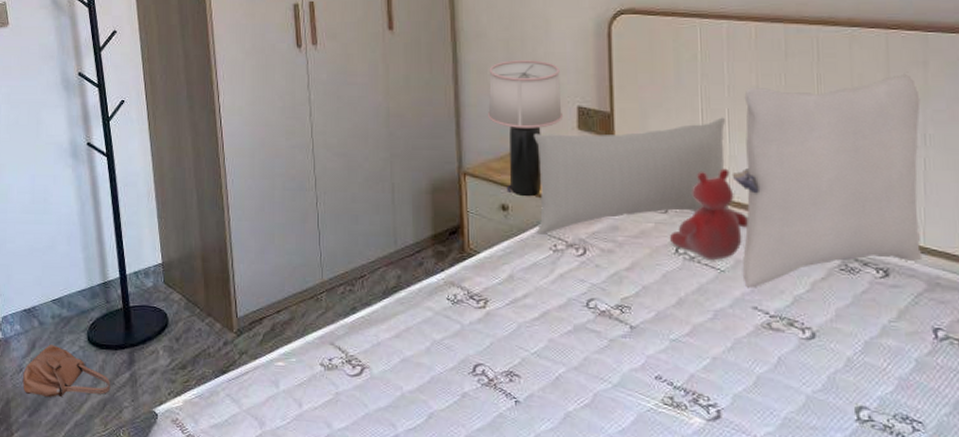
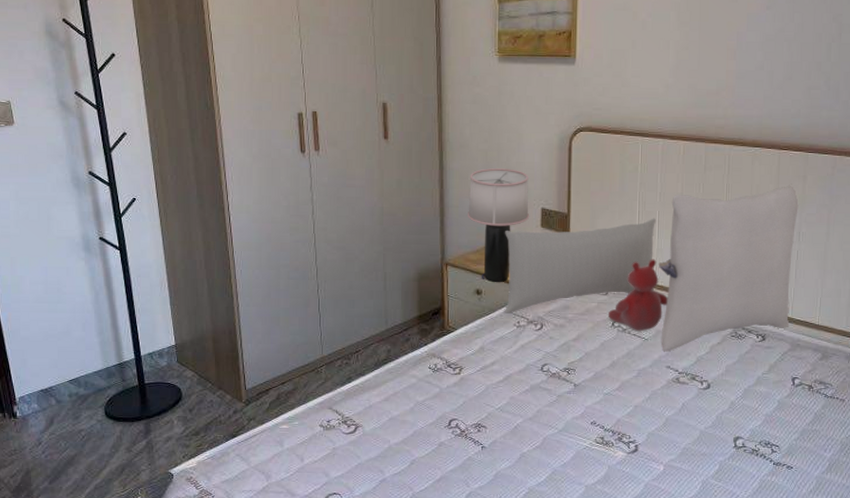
handbag: present [23,345,111,398] -> none [42,420,129,466]

